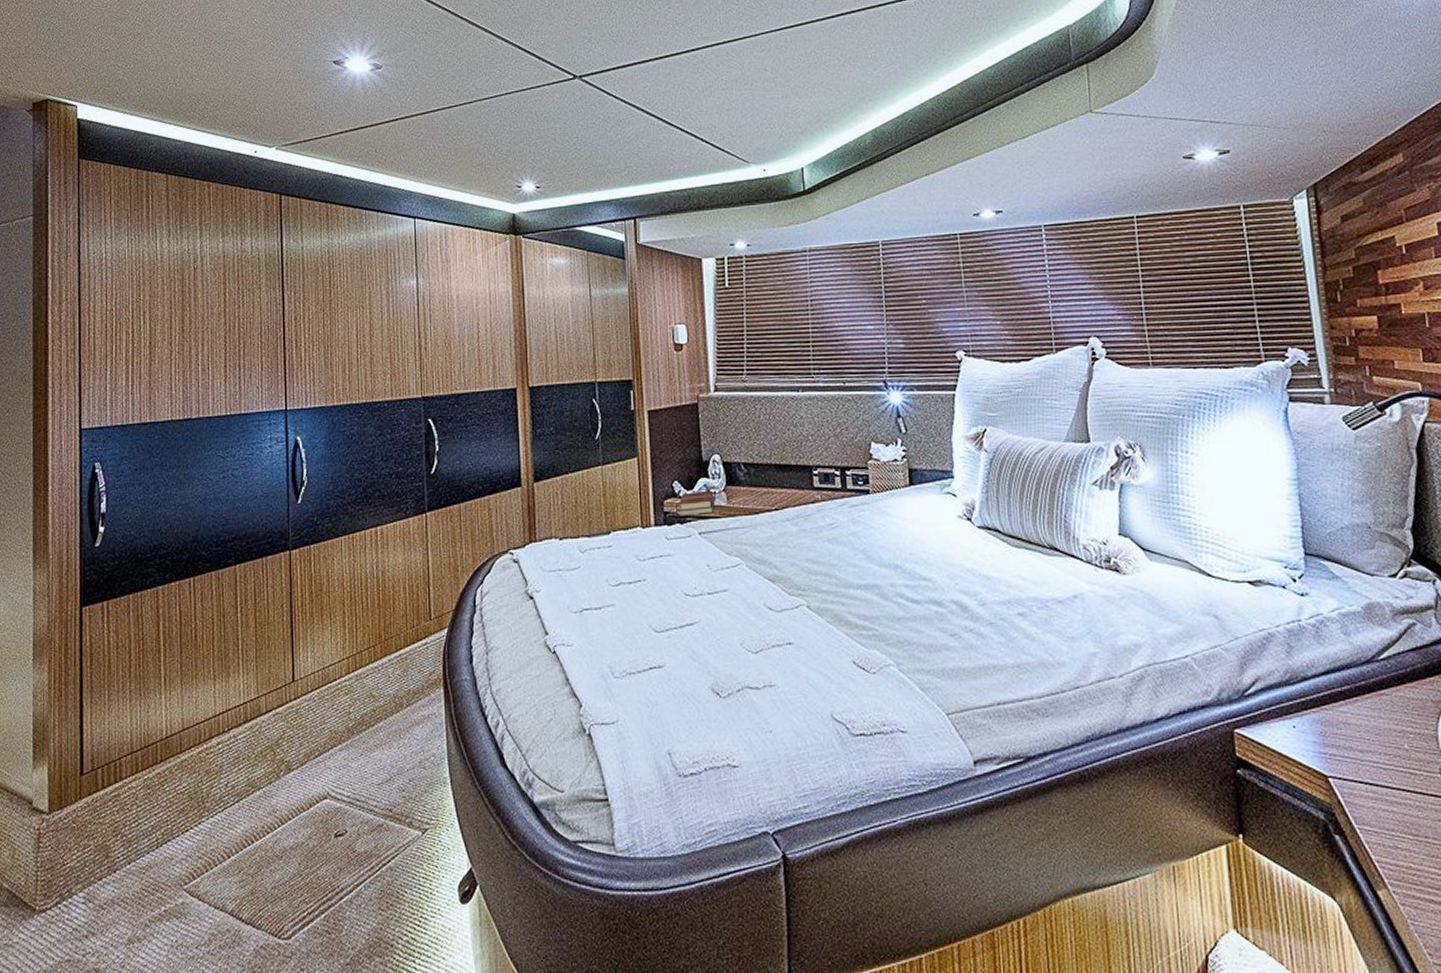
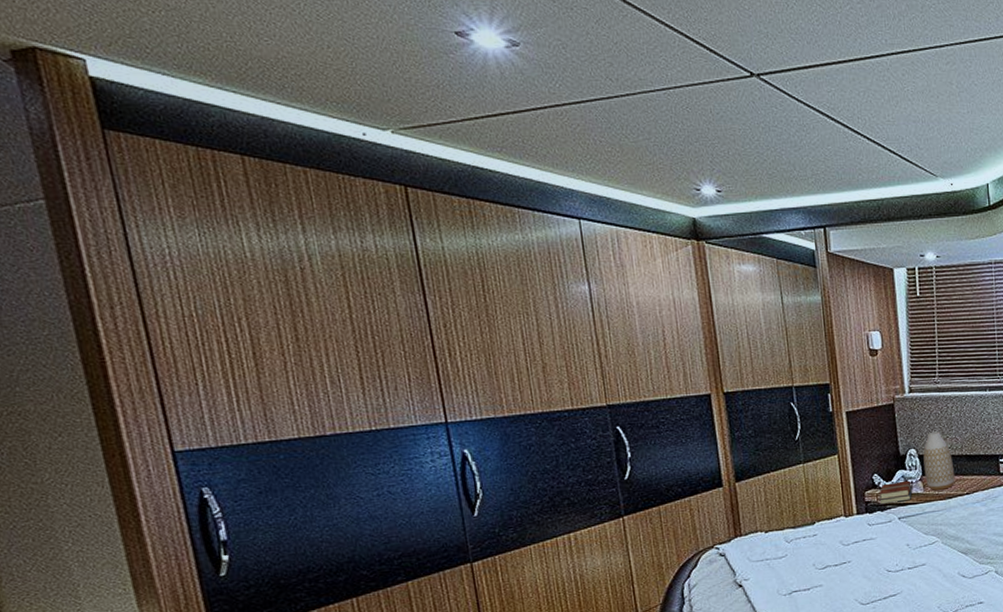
vase: none [727,435,763,505] -> present [923,431,955,491]

